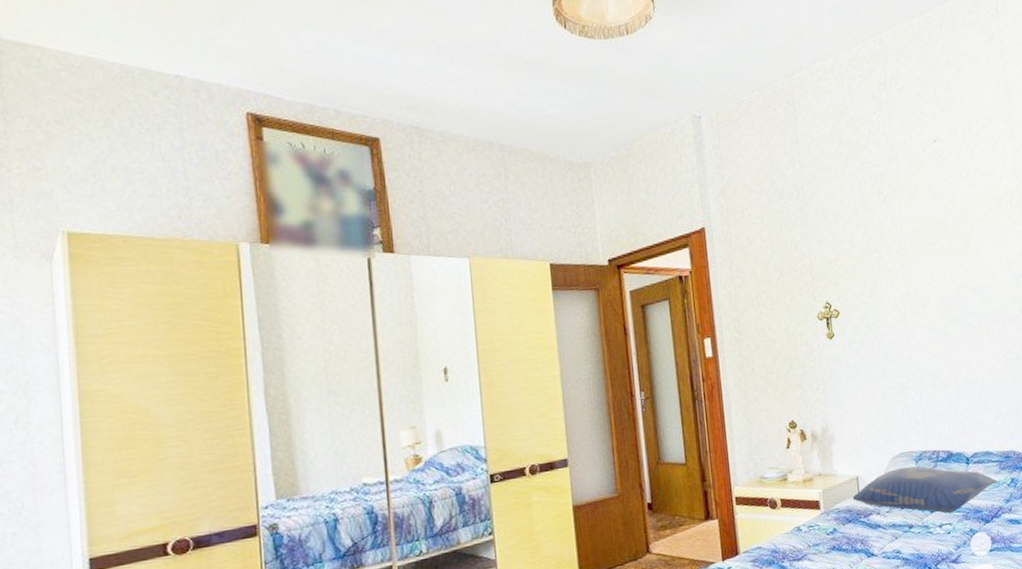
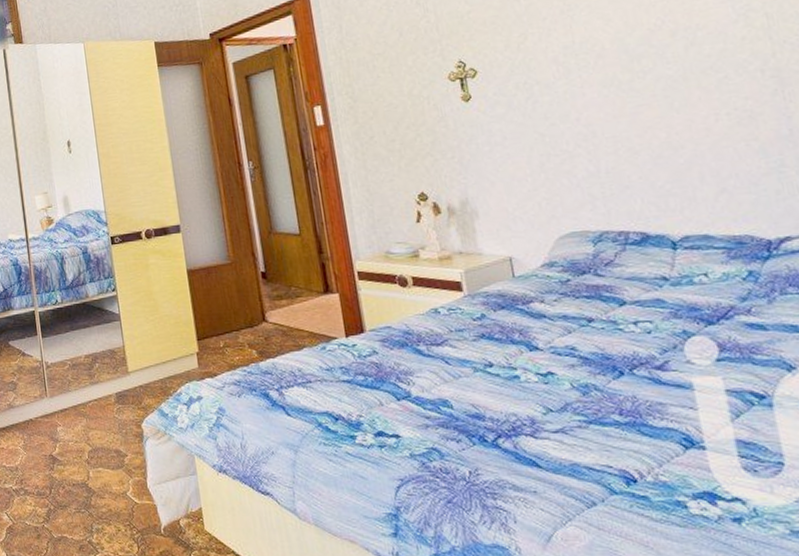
cushion: present [852,466,997,513] -> none [505,249,724,308]

